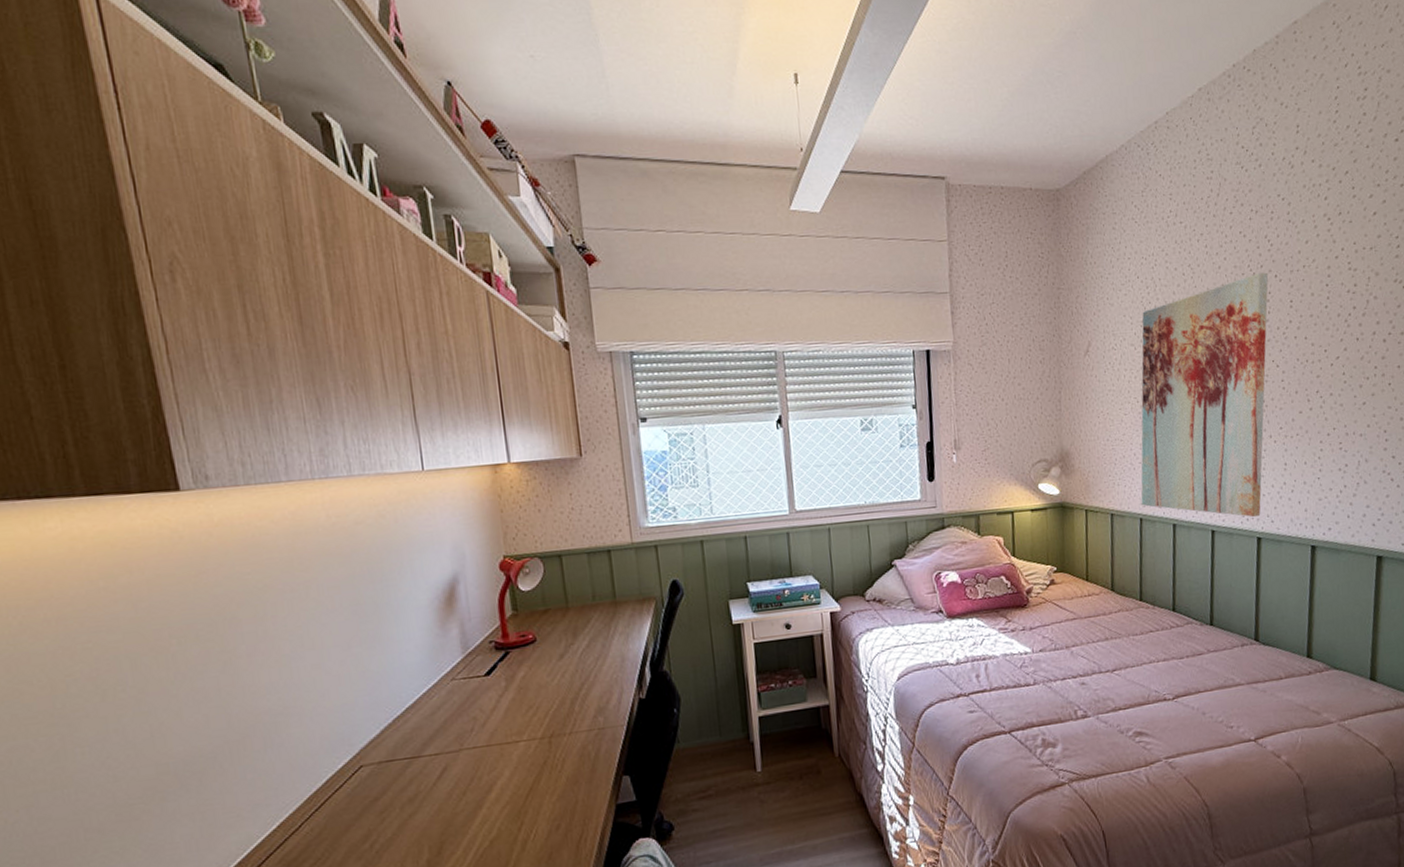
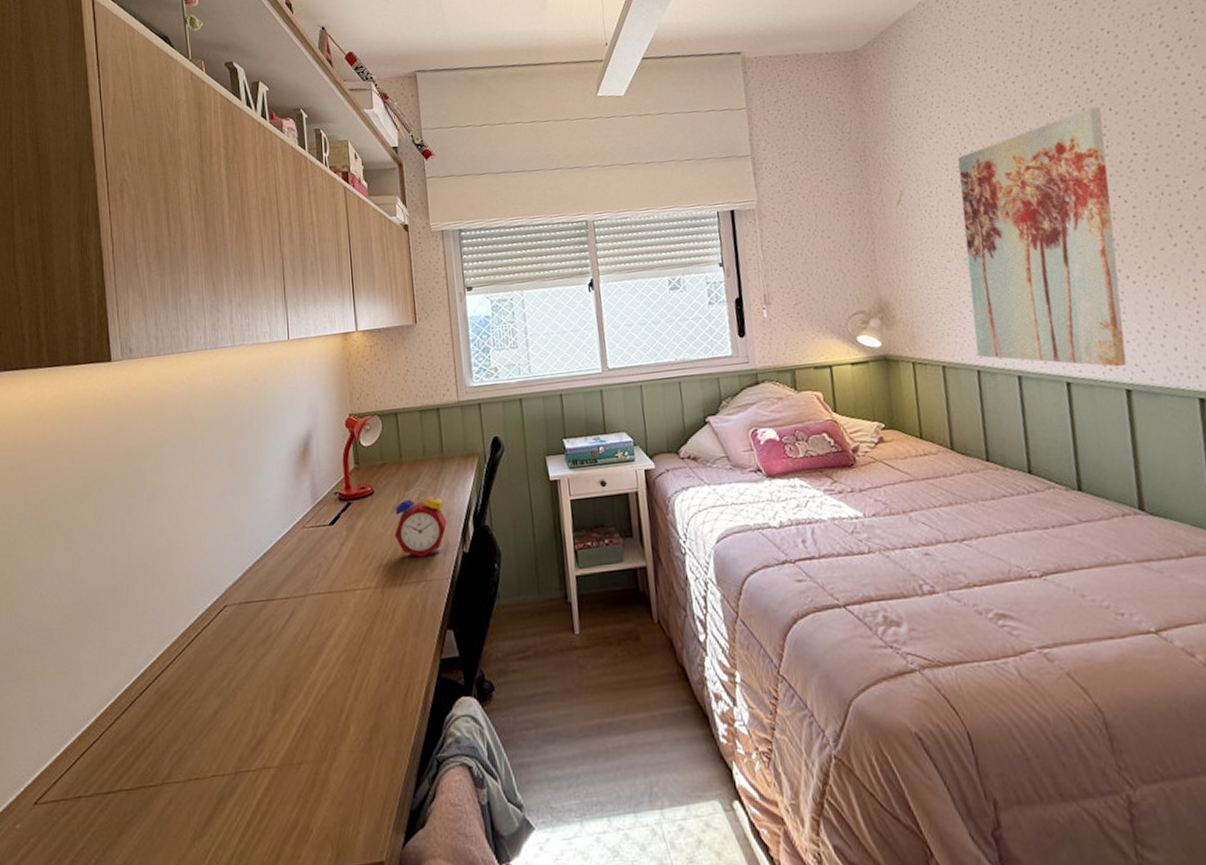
alarm clock: none [561,633,622,706] -> present [394,487,447,557]

